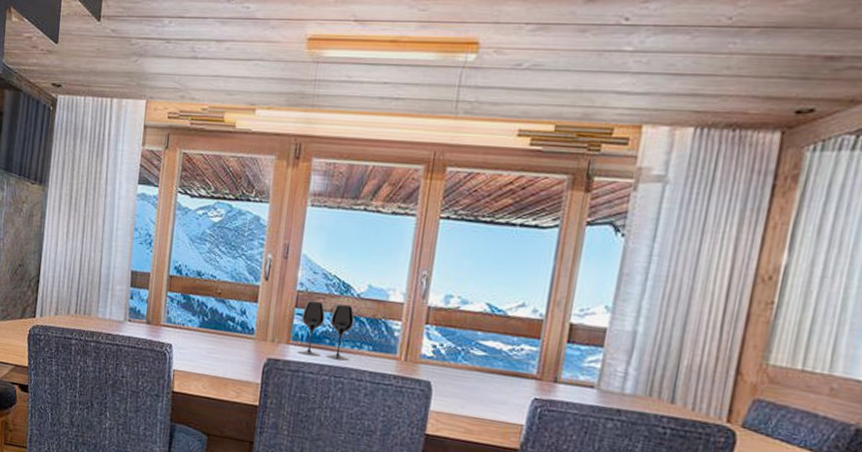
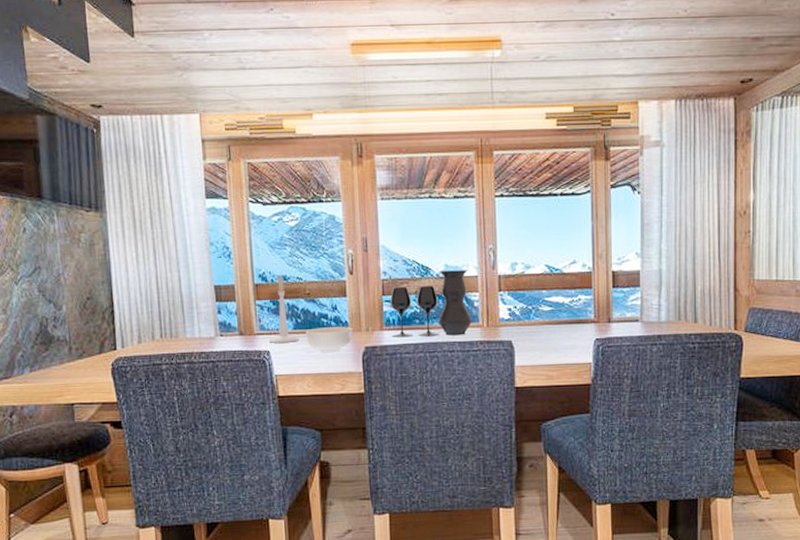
candlestick: none [174,270,203,340] -> present [270,276,300,343]
bowl: none [210,329,258,359] -> present [305,326,353,353]
vase: none [350,291,393,366] -> present [438,270,472,336]

